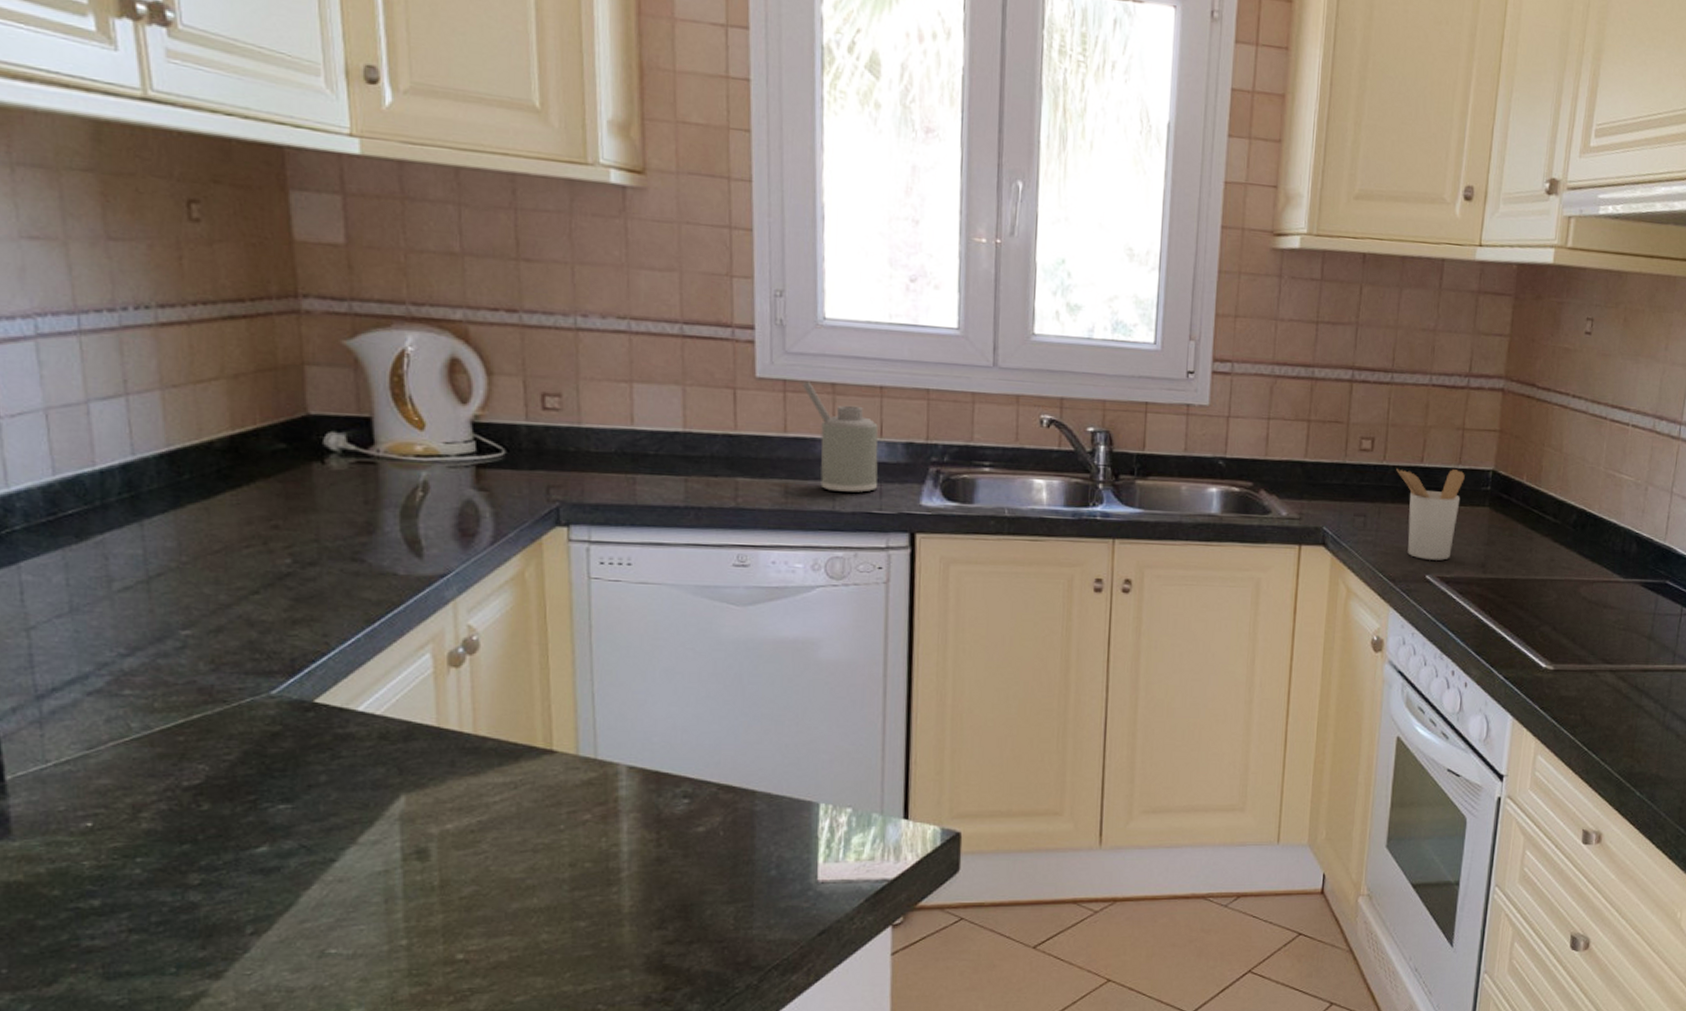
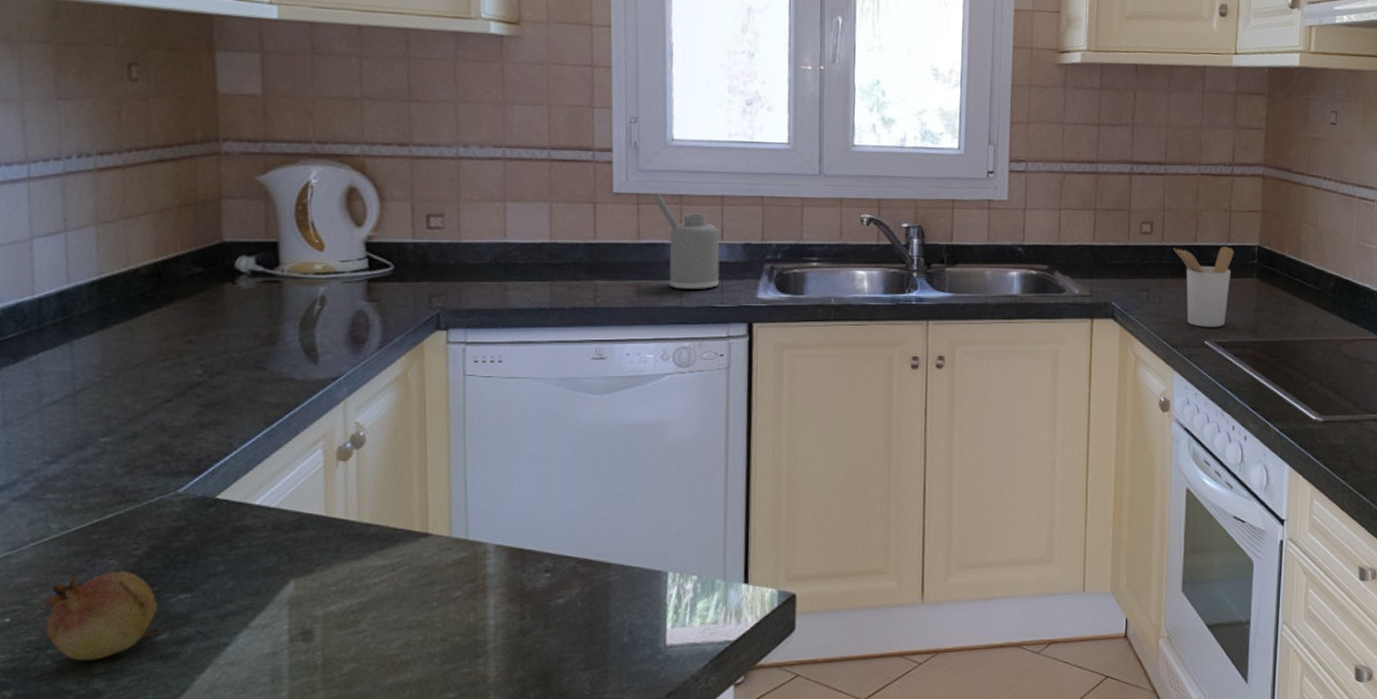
fruit: none [128,776,257,871] -> present [44,571,158,661]

